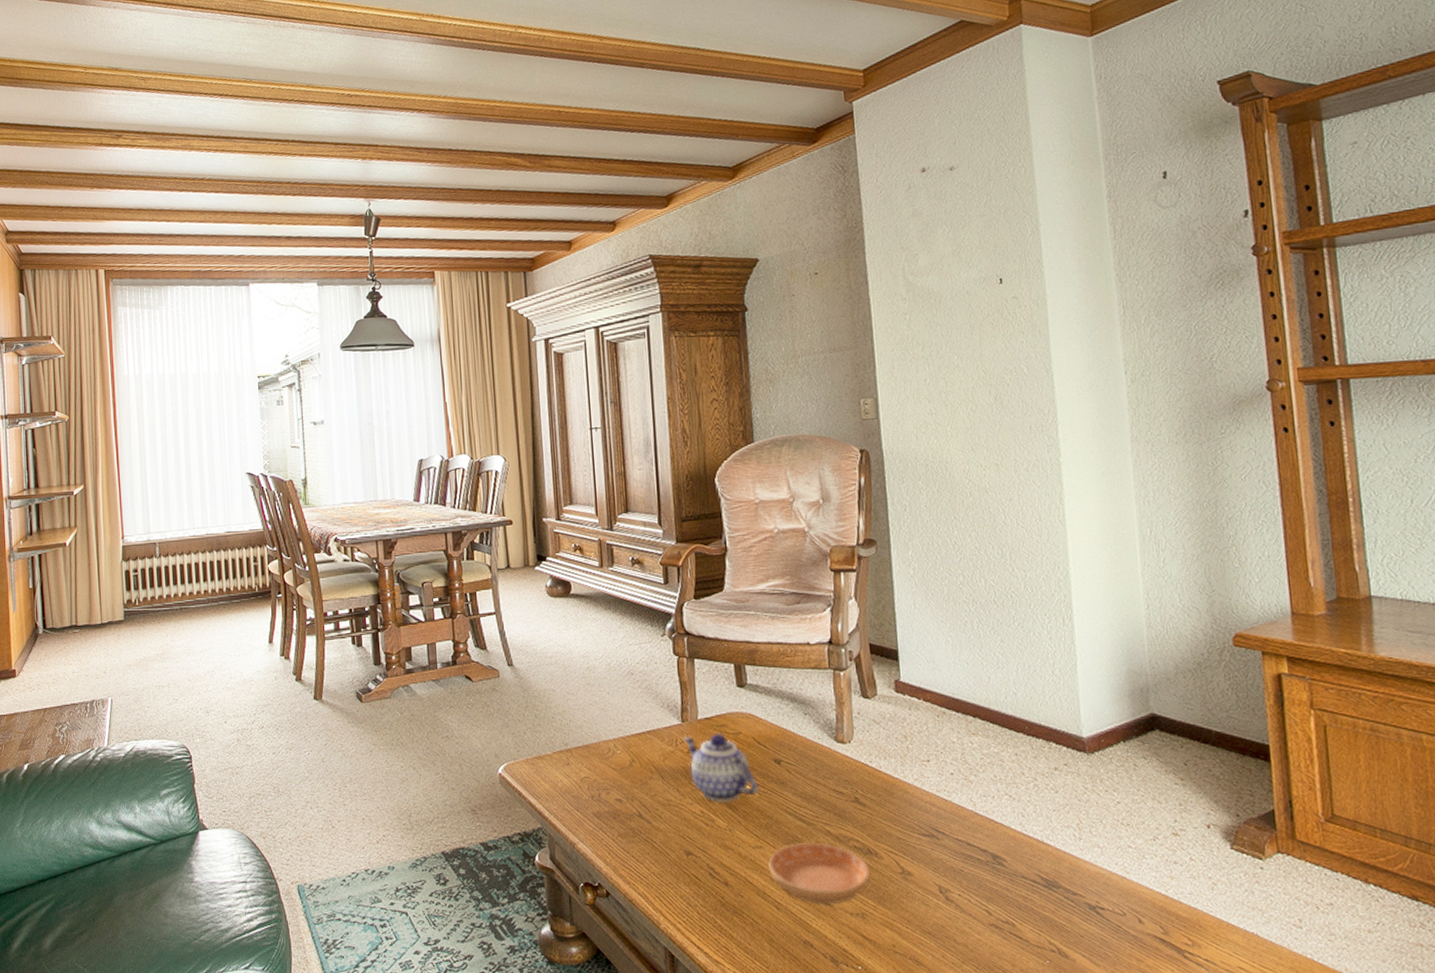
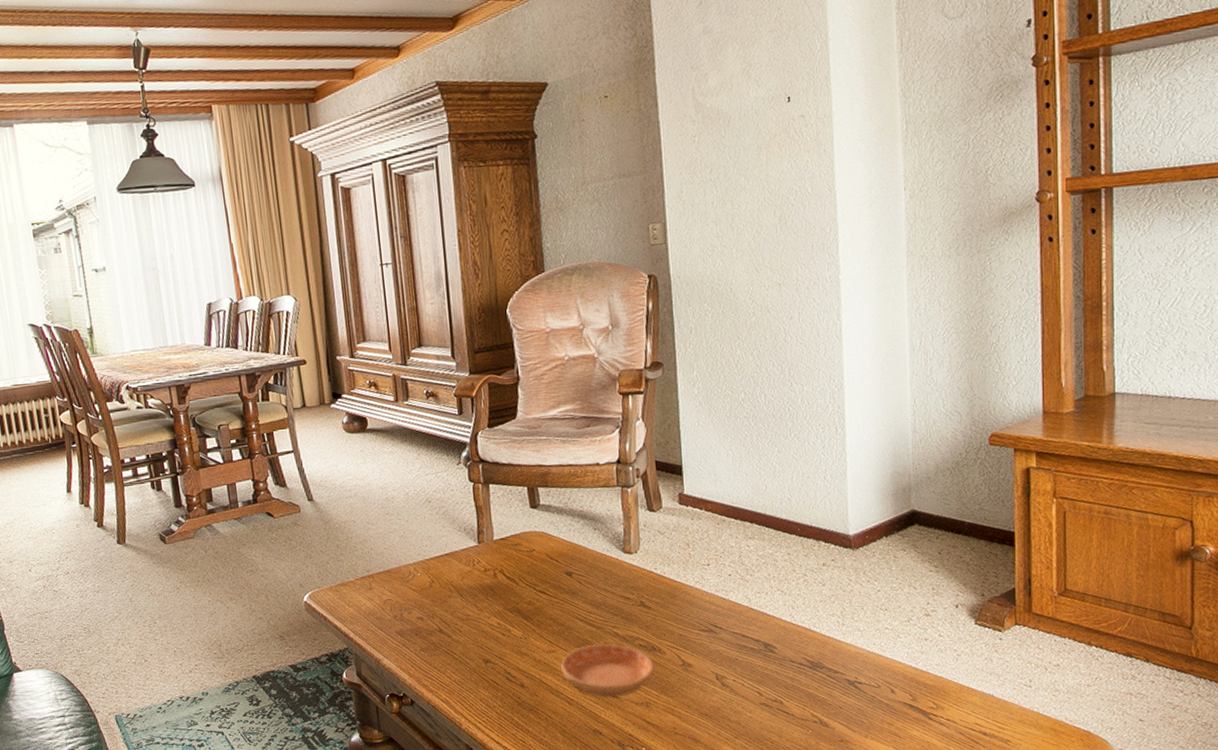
teapot: present [683,732,759,802] -> none [479,551,552,614]

